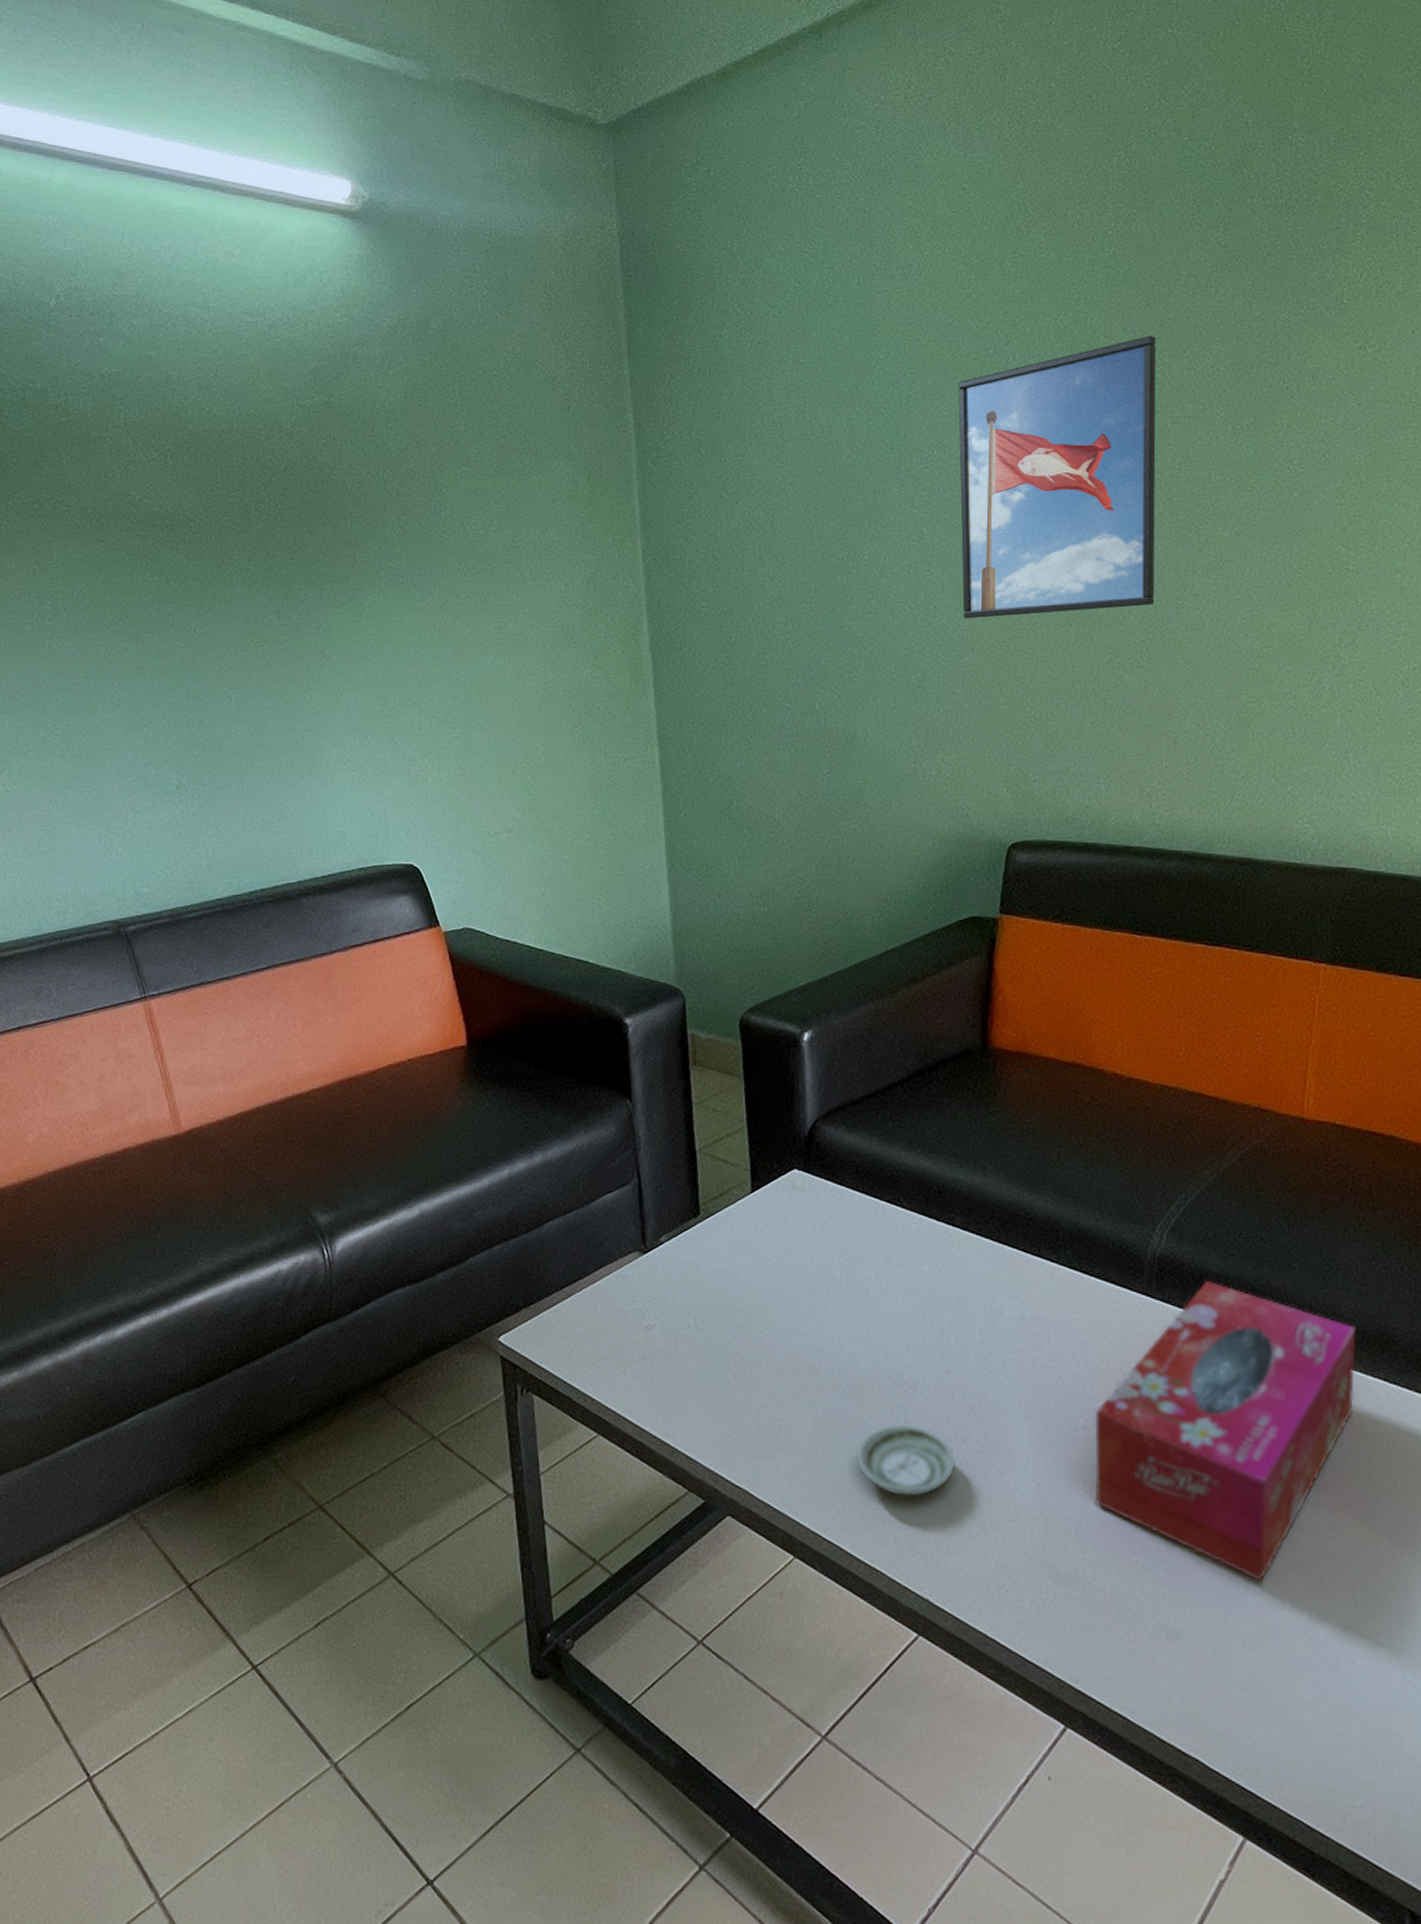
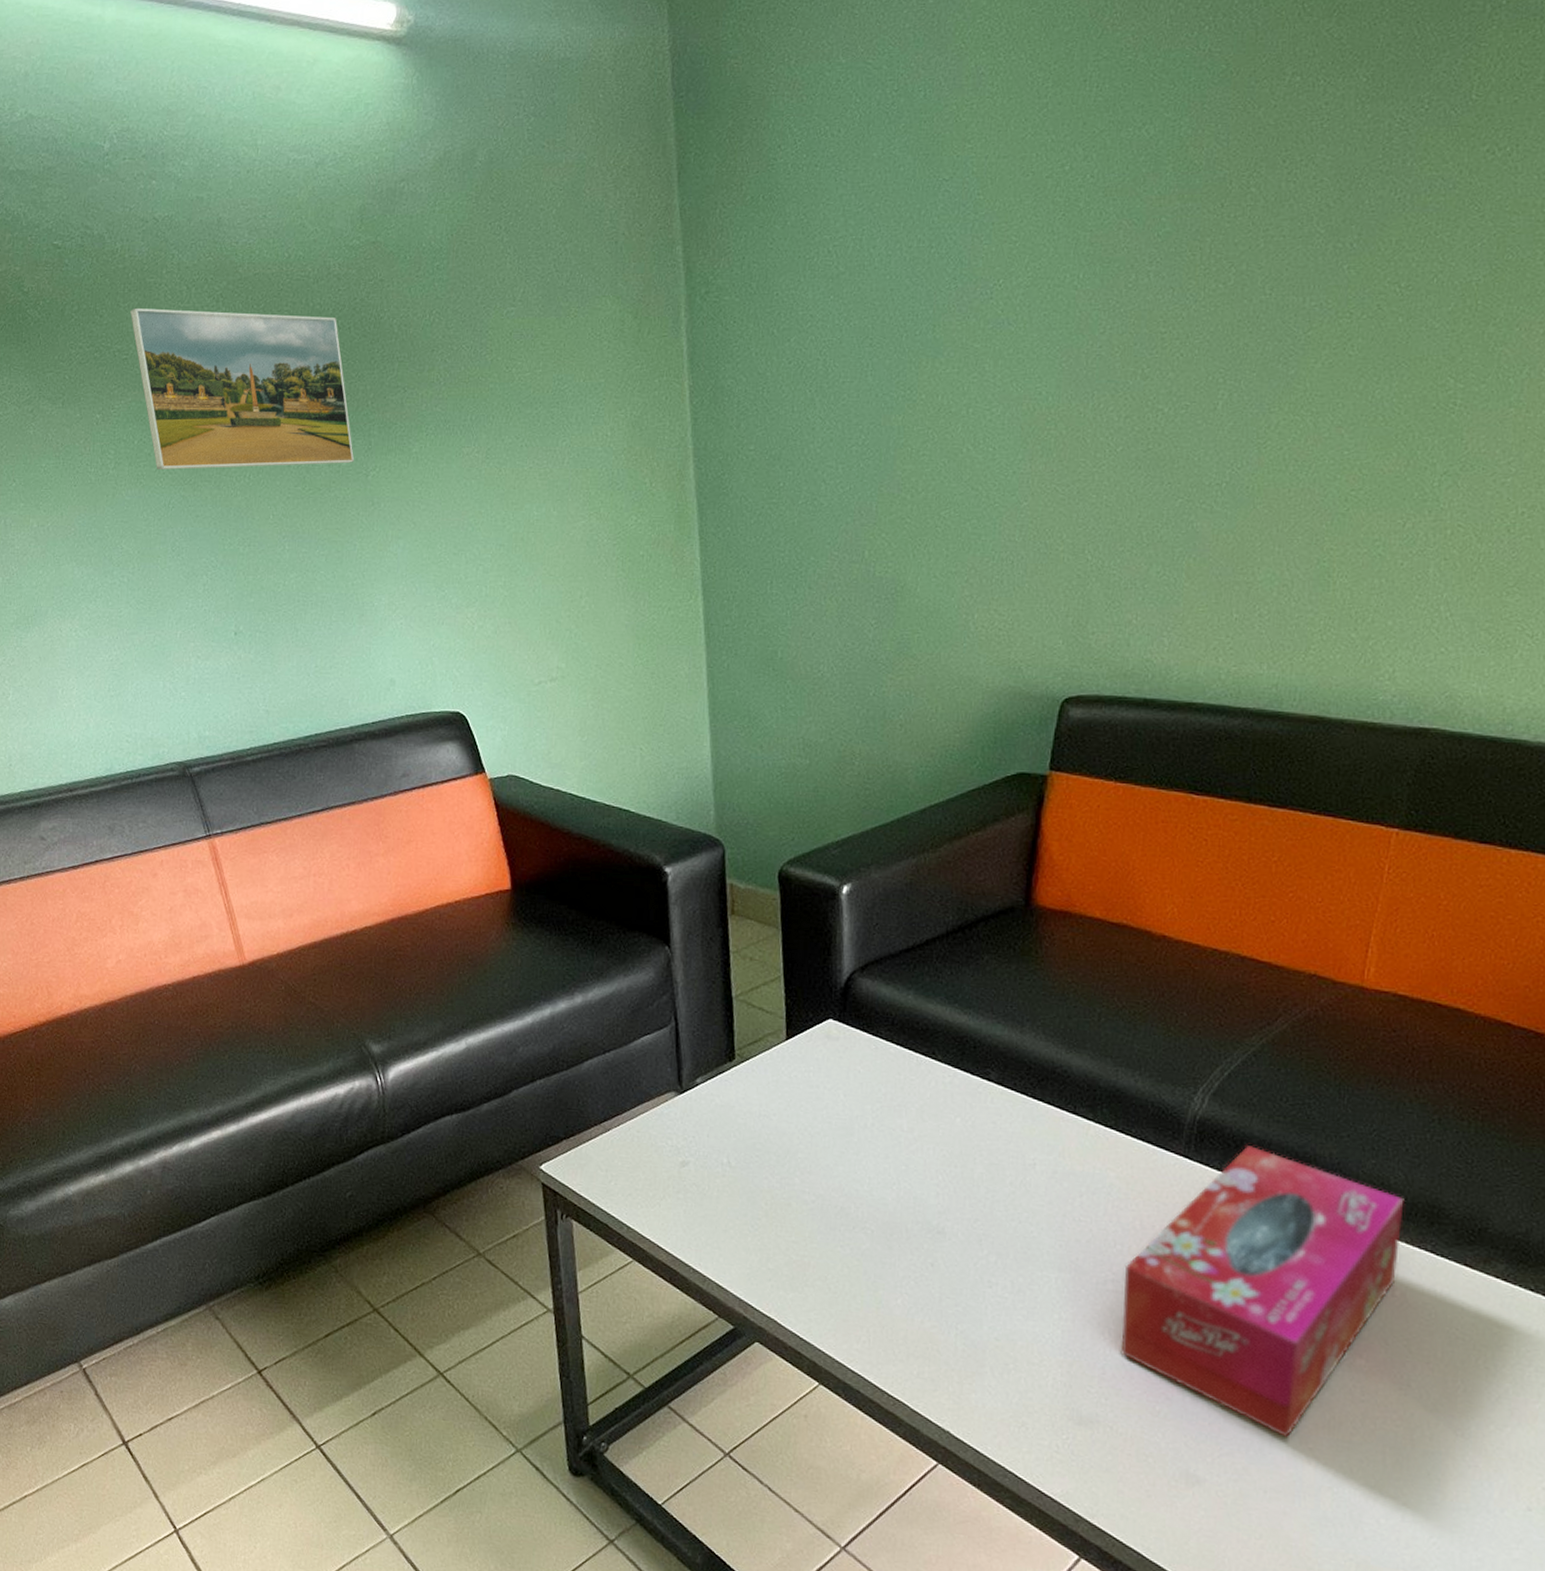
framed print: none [72,460,306,621] -> present [130,307,355,469]
saucer: present [857,1424,955,1497] -> none [883,1267,981,1335]
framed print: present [958,335,1156,619] -> none [1024,144,1252,462]

